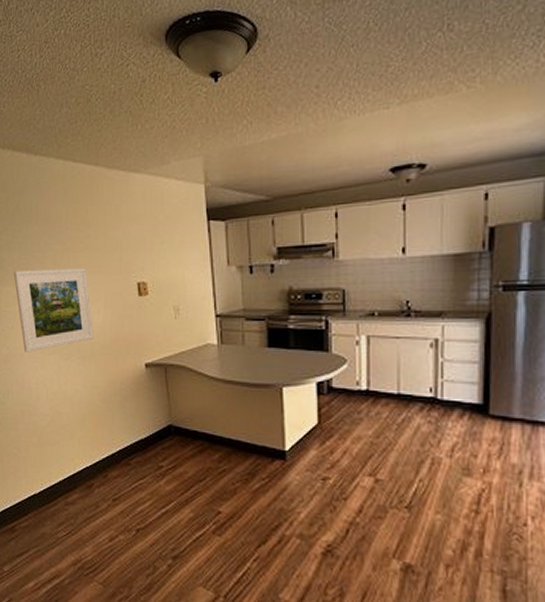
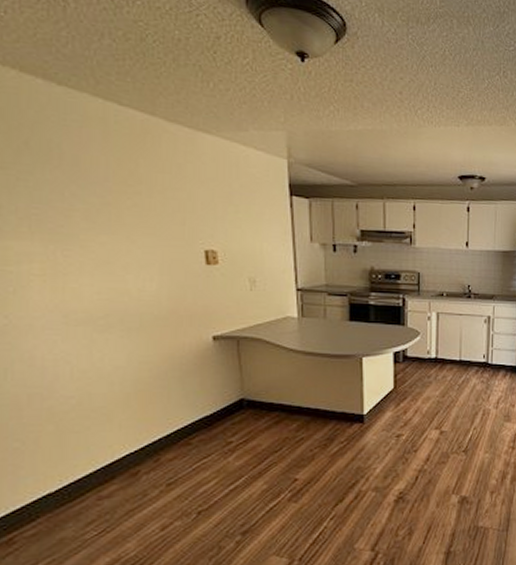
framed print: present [14,268,93,353] -> none [19,221,144,323]

